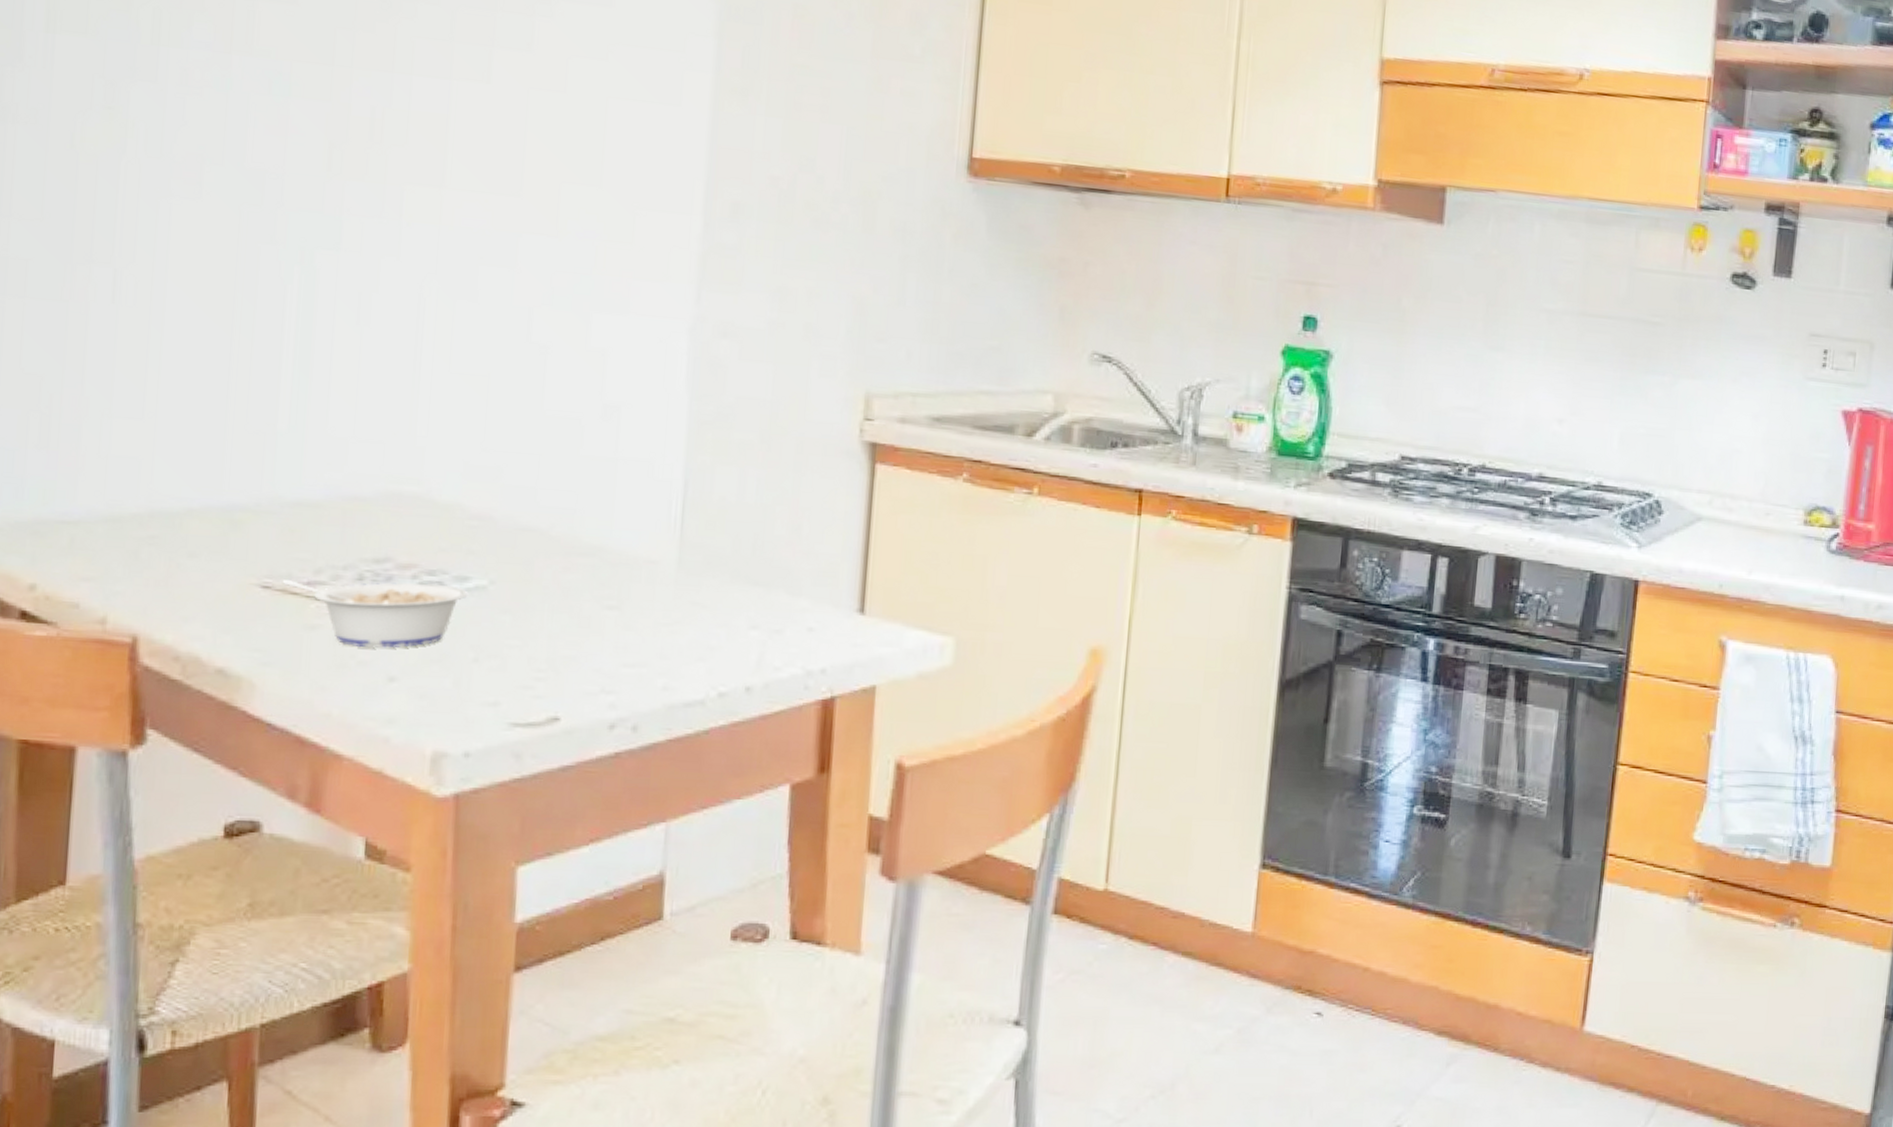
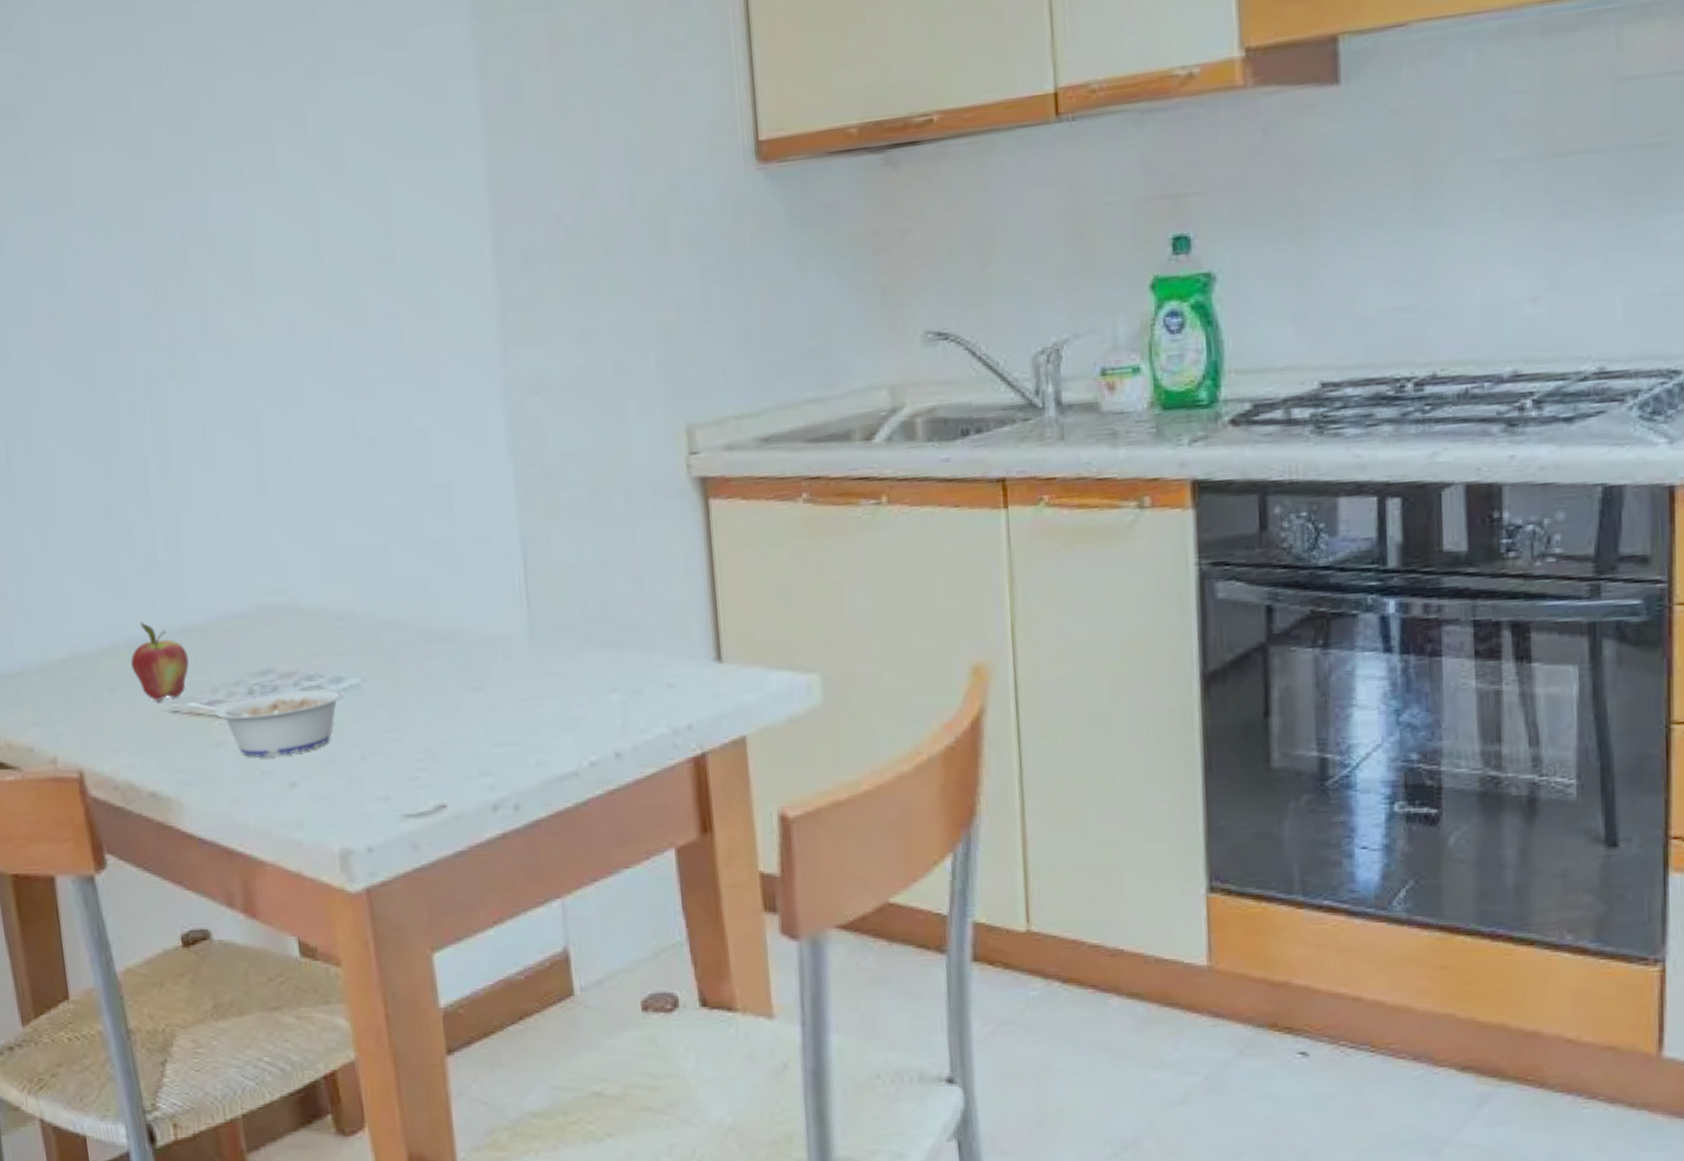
fruit: none [222,488,294,573] -> present [131,622,190,701]

